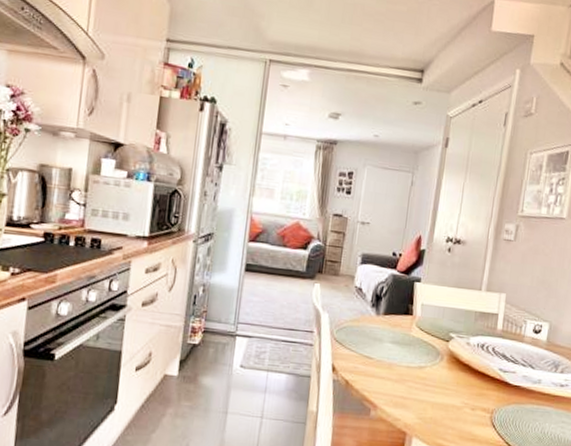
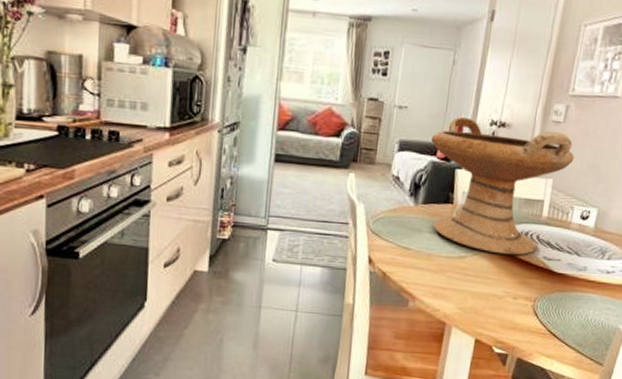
decorative bowl: none [391,234,526,367] -> present [431,117,575,256]

